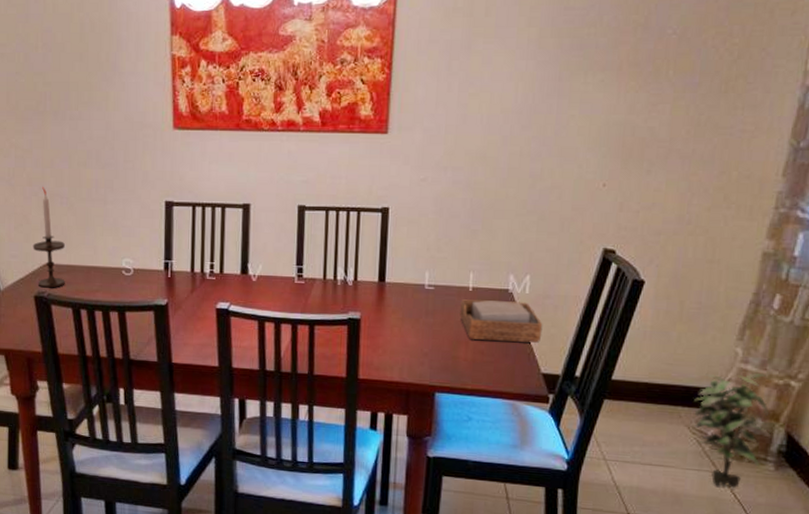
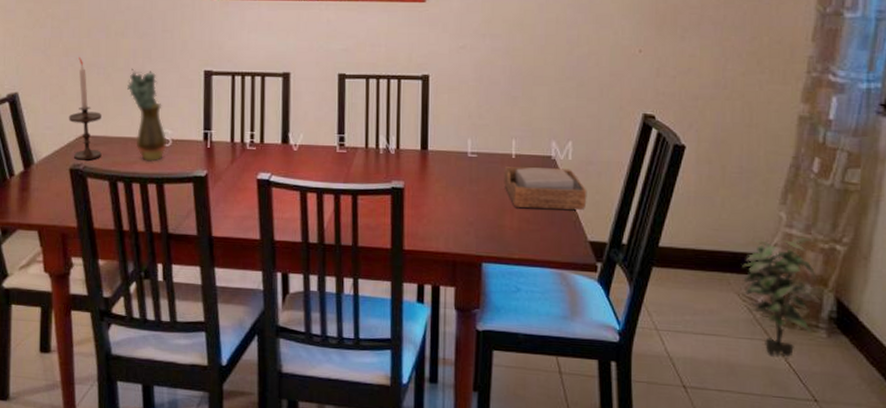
vase: none [90,198,129,290] -> present [127,68,167,162]

